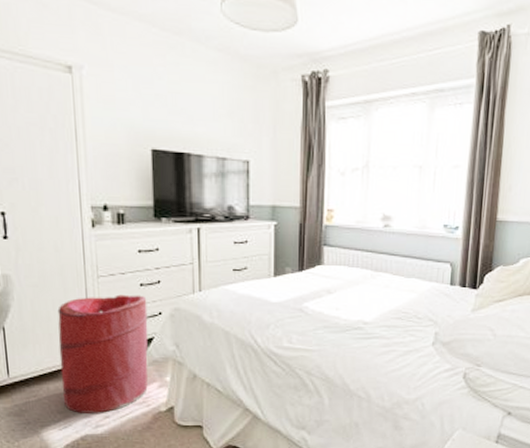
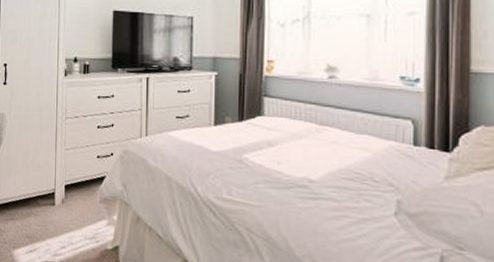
laundry hamper: present [57,294,148,413] -> none [32,135,102,243]

